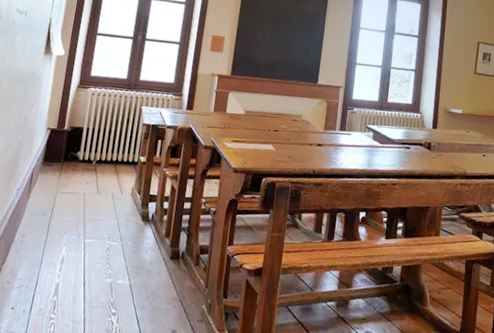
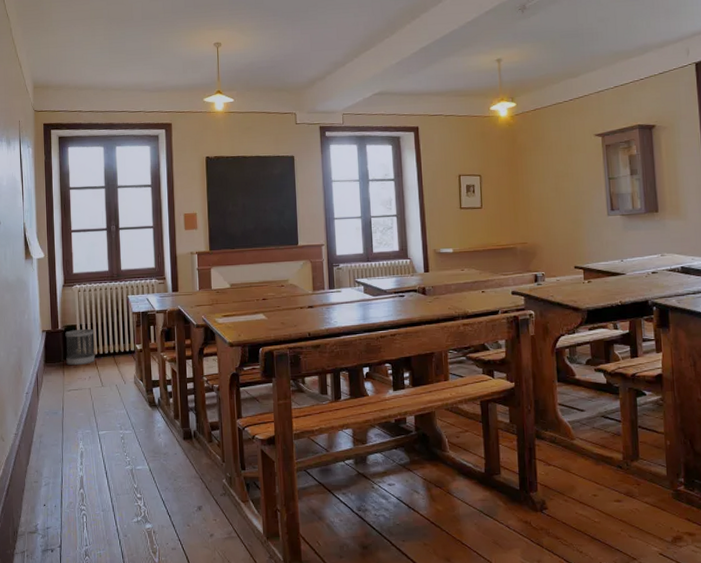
wastebasket: none [65,132,101,169] -> present [65,328,95,366]

